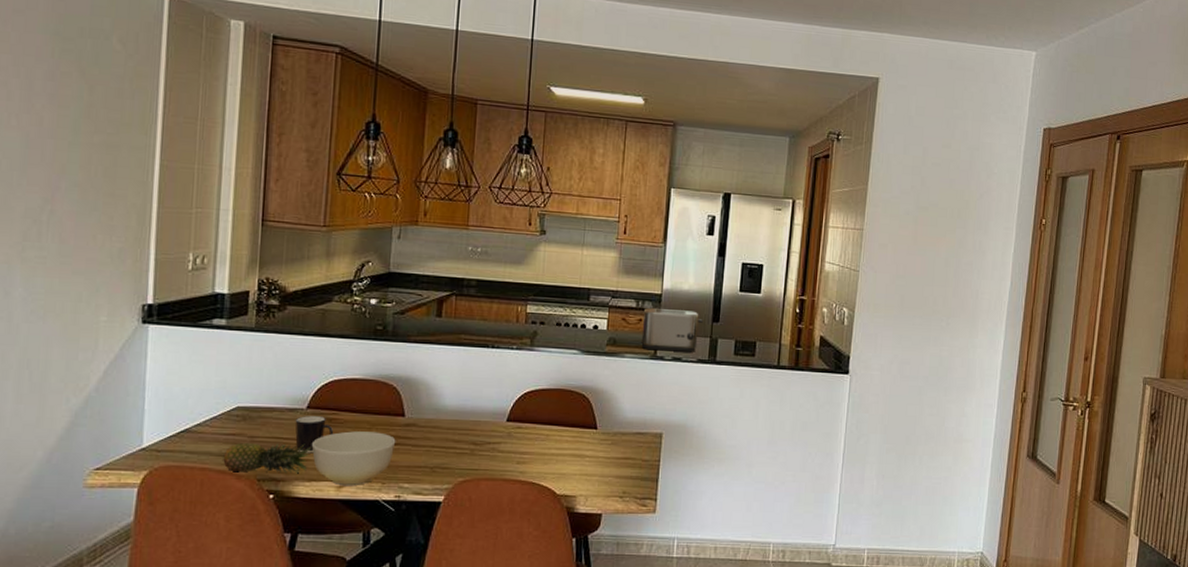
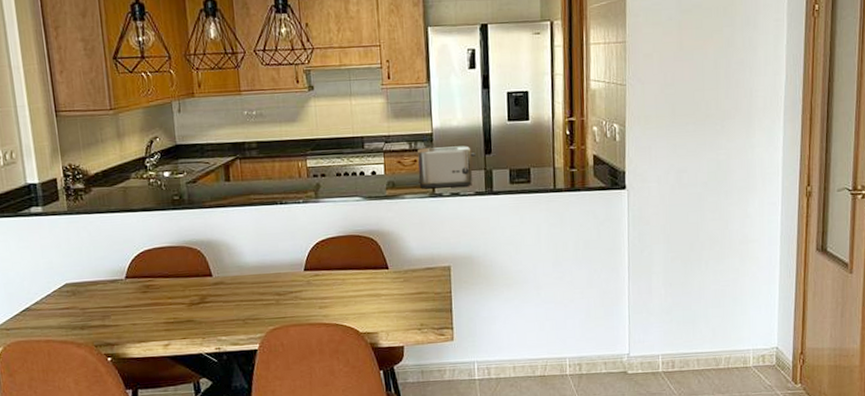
fruit: present [223,442,311,474] -> none [62,310,135,341]
mug: present [294,416,334,454] -> none [117,284,153,319]
bowl: present [311,431,396,485] -> none [135,293,209,343]

